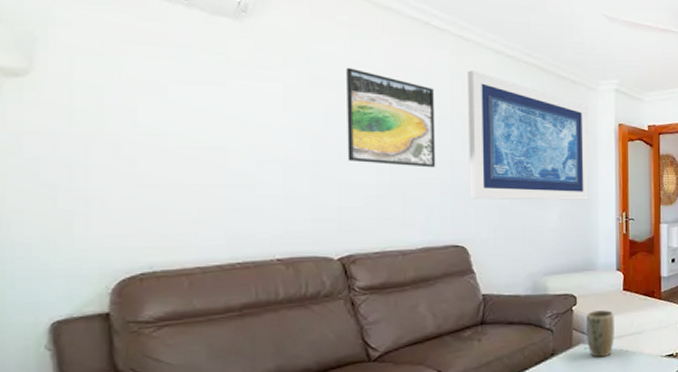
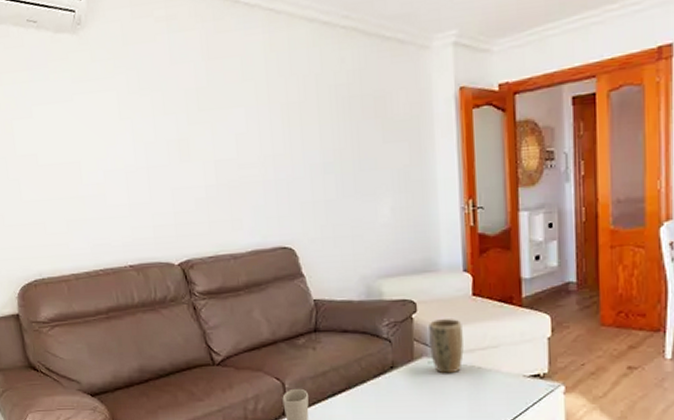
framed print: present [347,67,436,168] -> none [167,65,258,165]
wall art: present [468,70,589,200] -> none [282,47,425,196]

